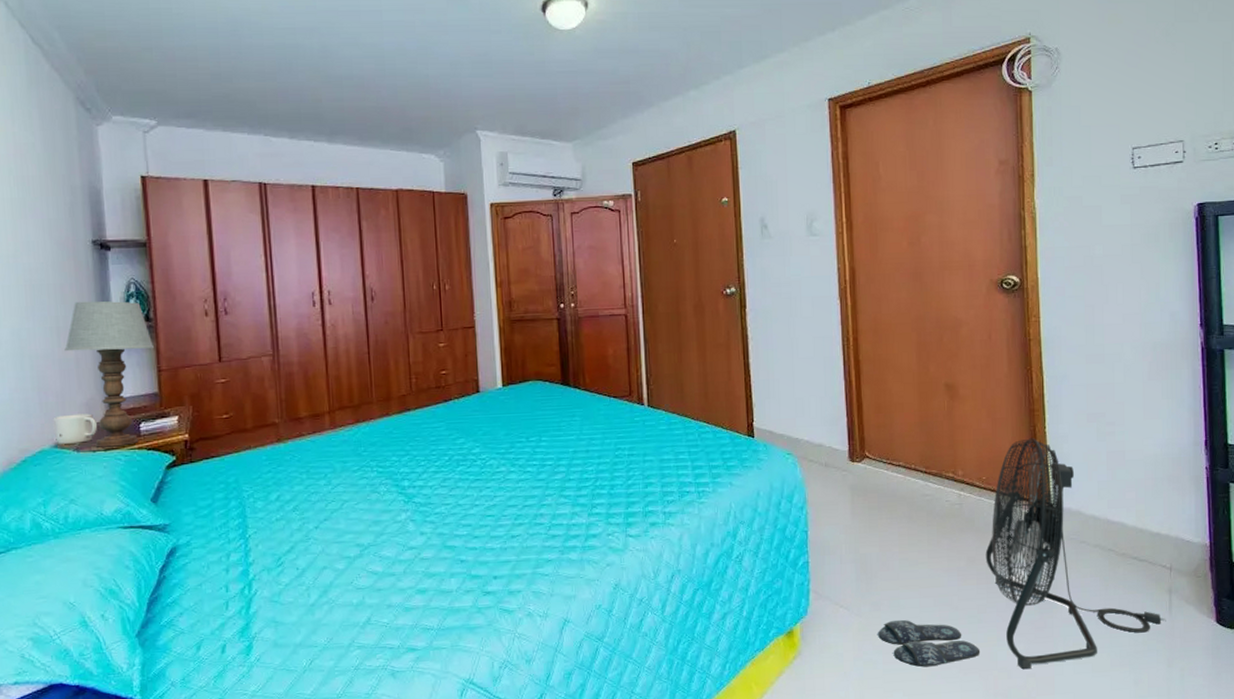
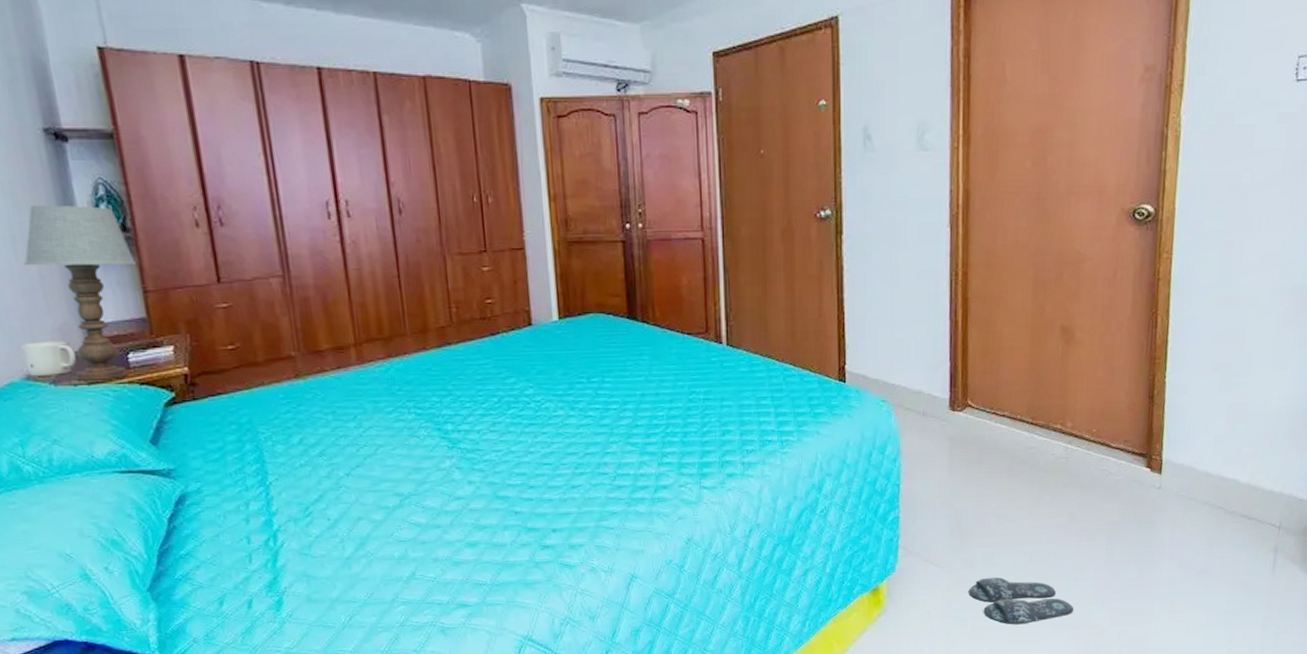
electric fan: present [985,438,1166,670] -> none [1088,388,1268,628]

